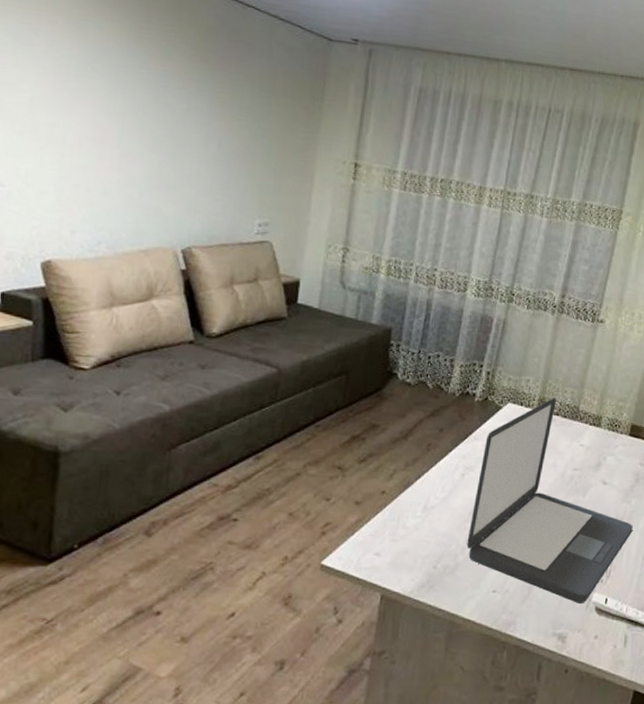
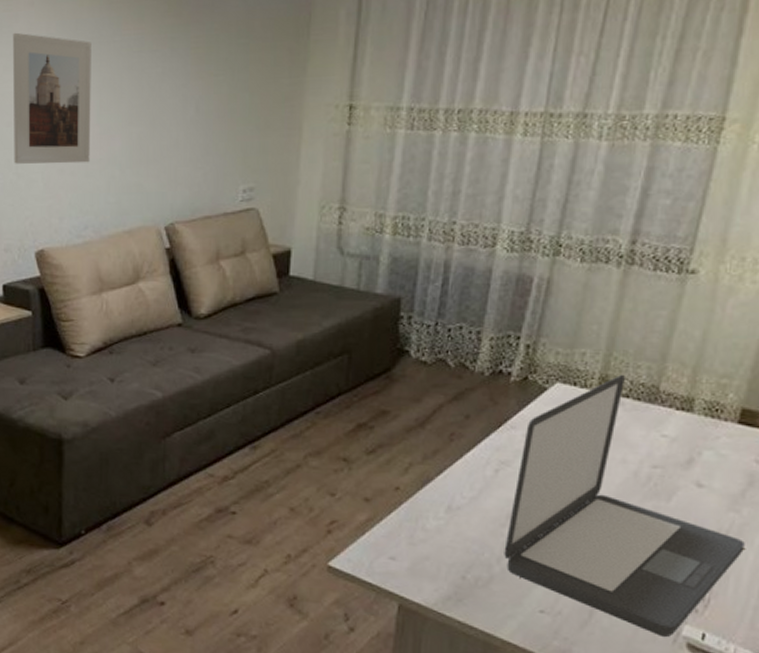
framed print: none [23,45,117,182] -> present [13,32,91,164]

